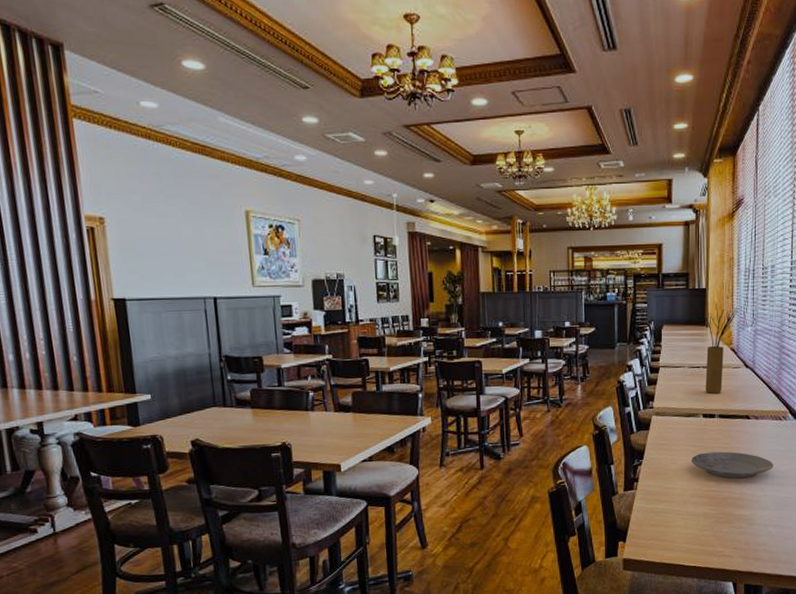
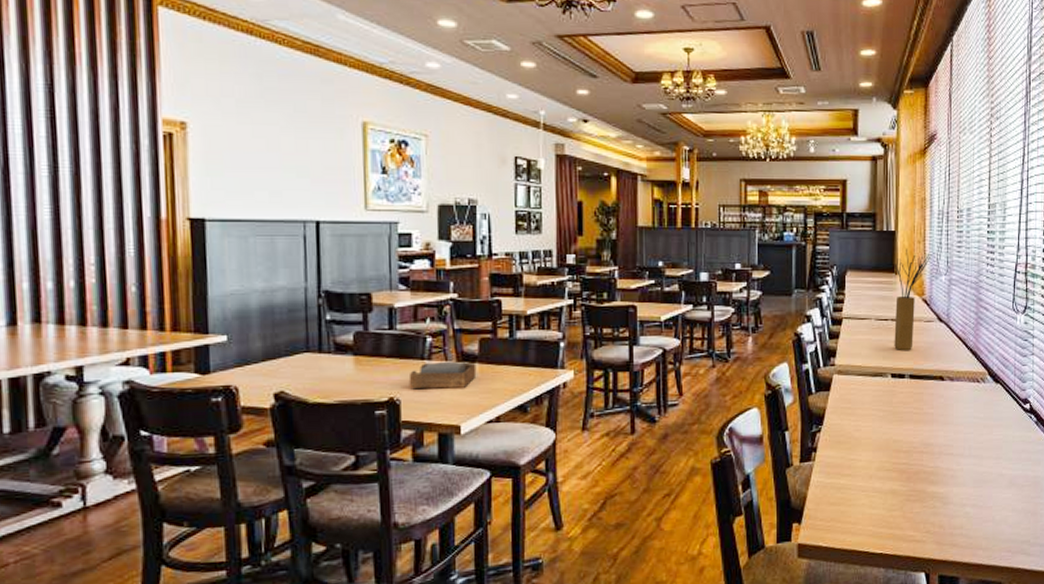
napkin holder: none [296,411,351,436] -> present [408,361,477,390]
plate: present [691,451,774,479] -> none [877,417,971,450]

